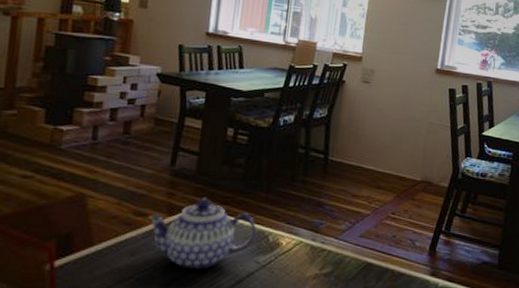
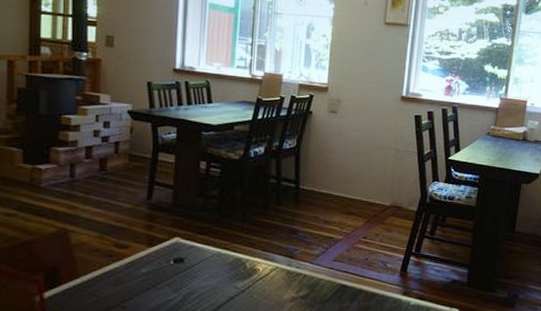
teapot: present [148,198,257,269] -> none [130,229,234,296]

